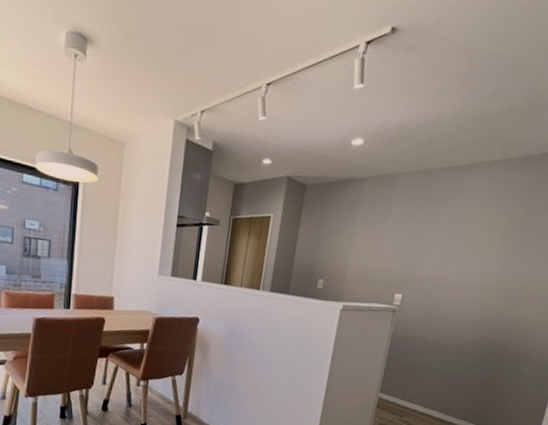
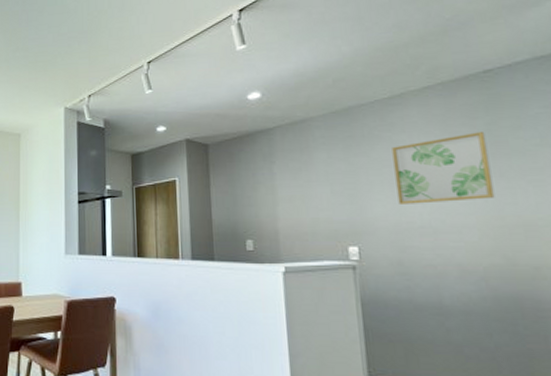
wall art: none [442,209,524,267] -> present [392,132,495,204]

